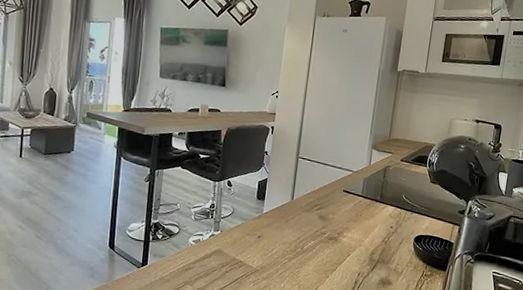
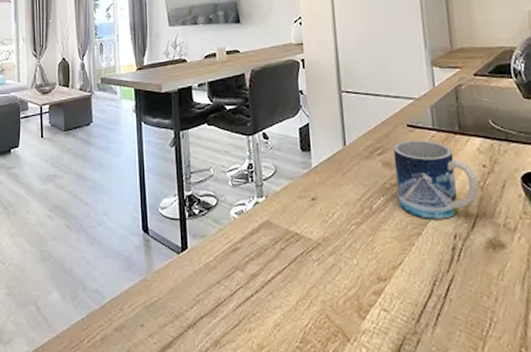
mug: none [323,201,385,261] -> present [393,139,479,219]

